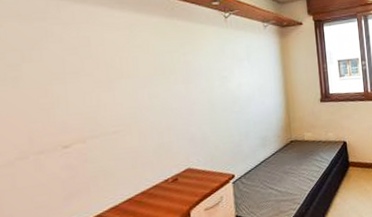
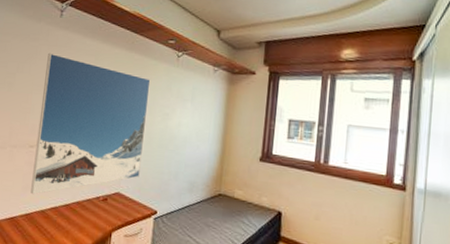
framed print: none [64,32,209,202] -> present [30,52,151,195]

